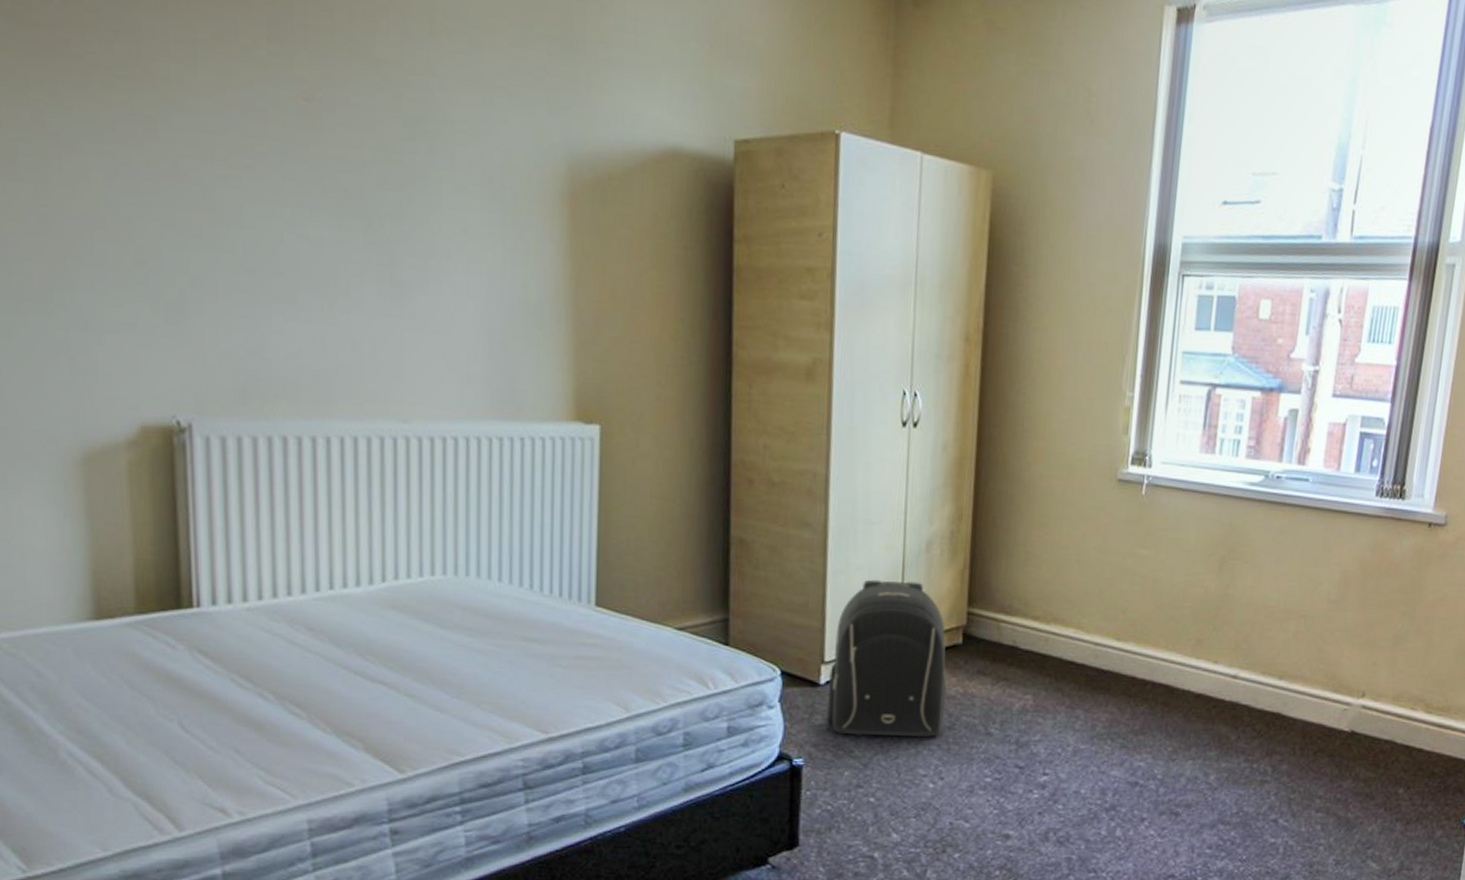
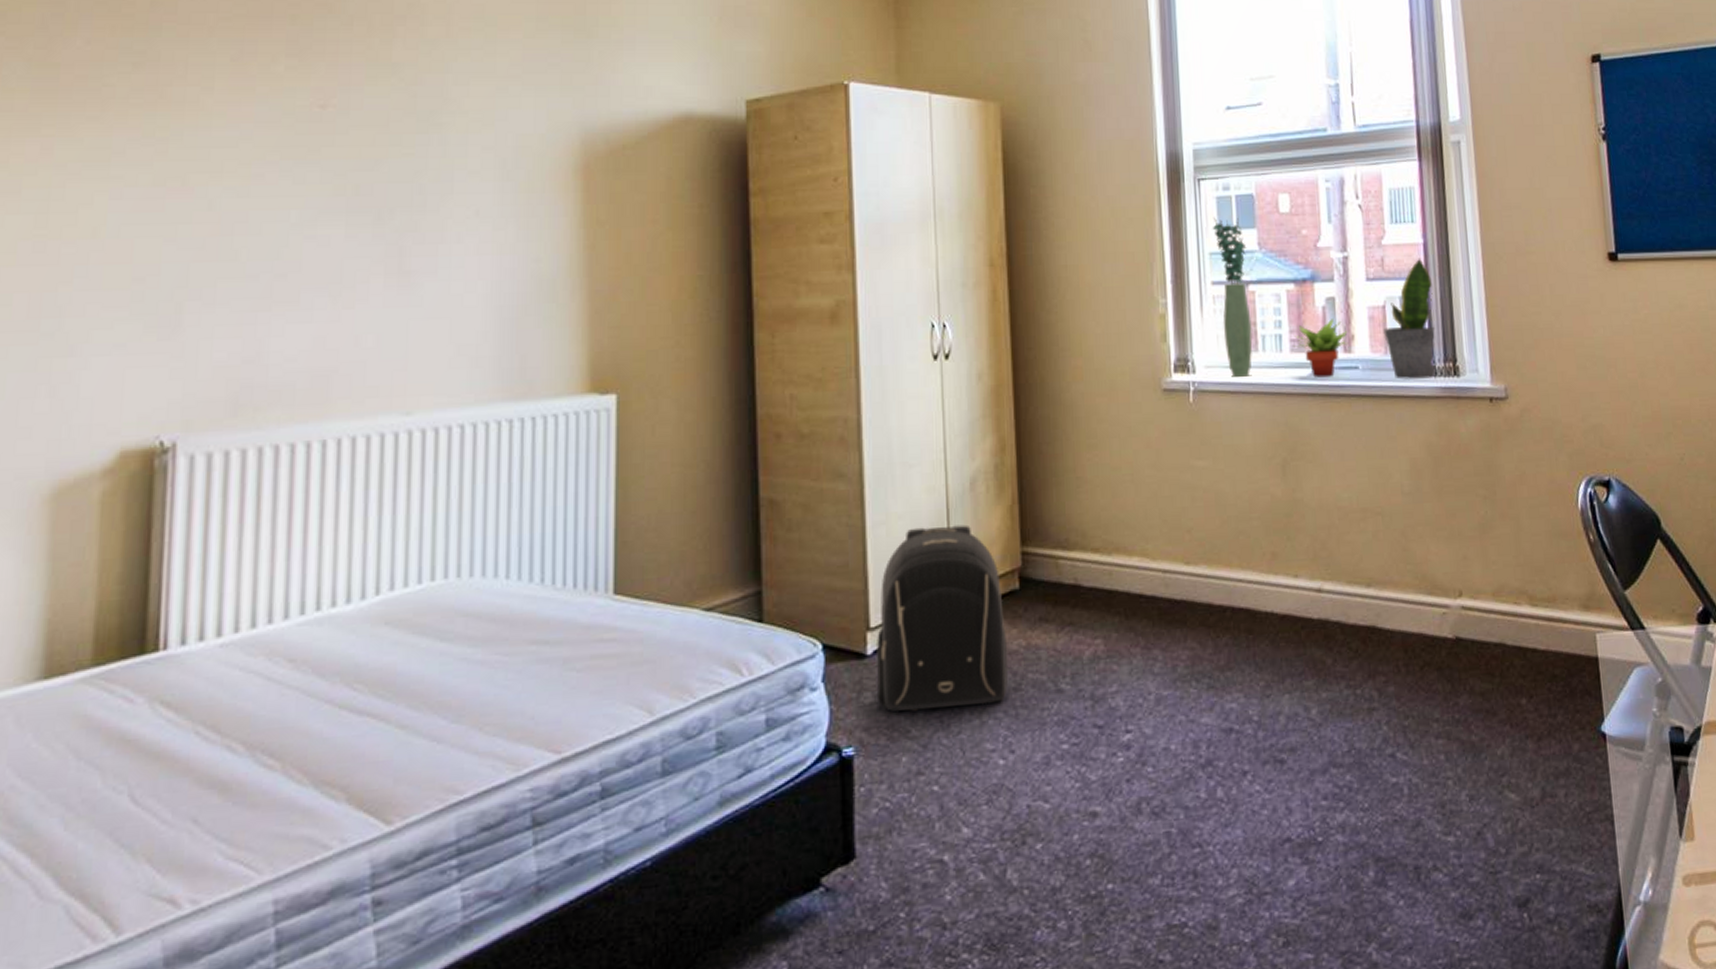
vase: none [1183,316,1221,478] -> present [1212,217,1253,378]
succulent plant: none [1250,430,1305,486] -> present [1294,319,1349,378]
potted plant: none [1339,380,1397,498] -> present [1383,258,1437,380]

